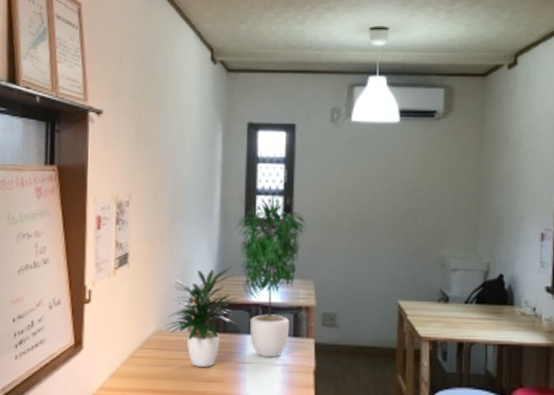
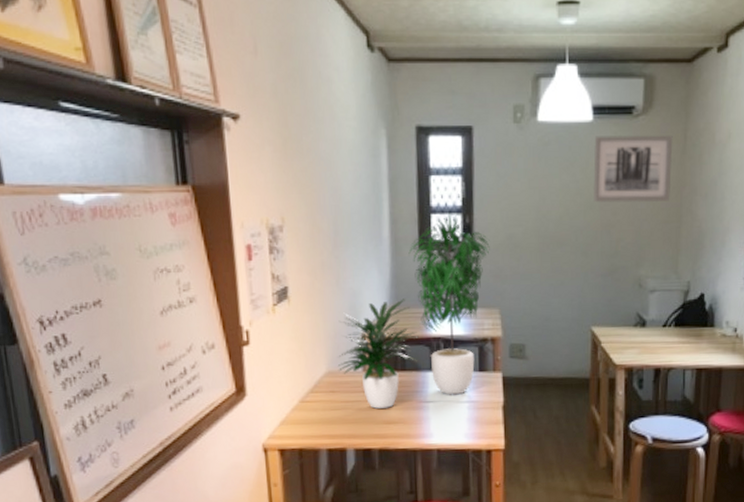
wall art: none [399,134,471,192] -> present [592,135,673,203]

